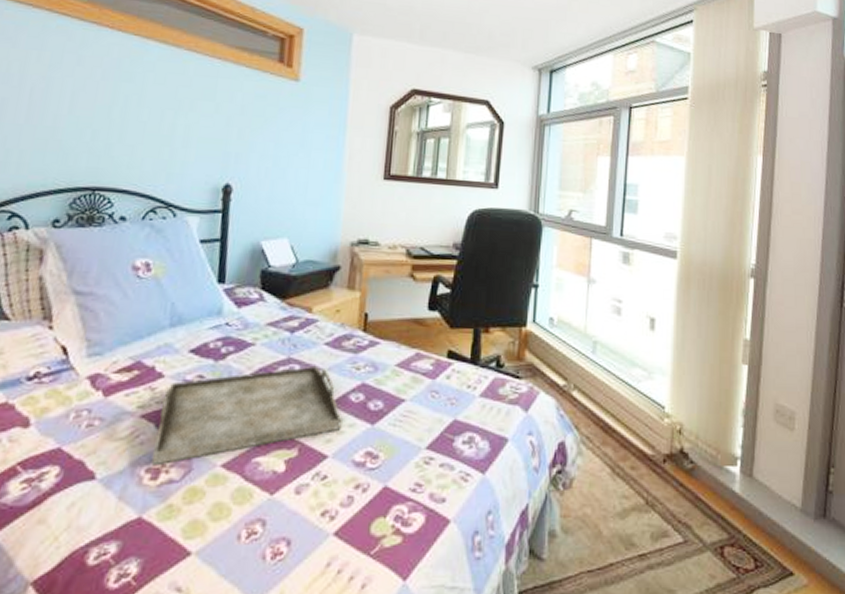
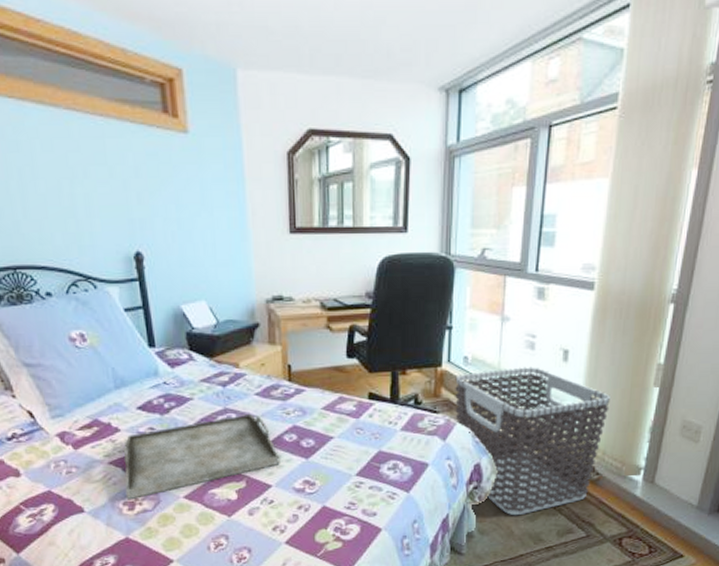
clothes hamper: none [539,333,699,511] -> present [455,367,610,516]

